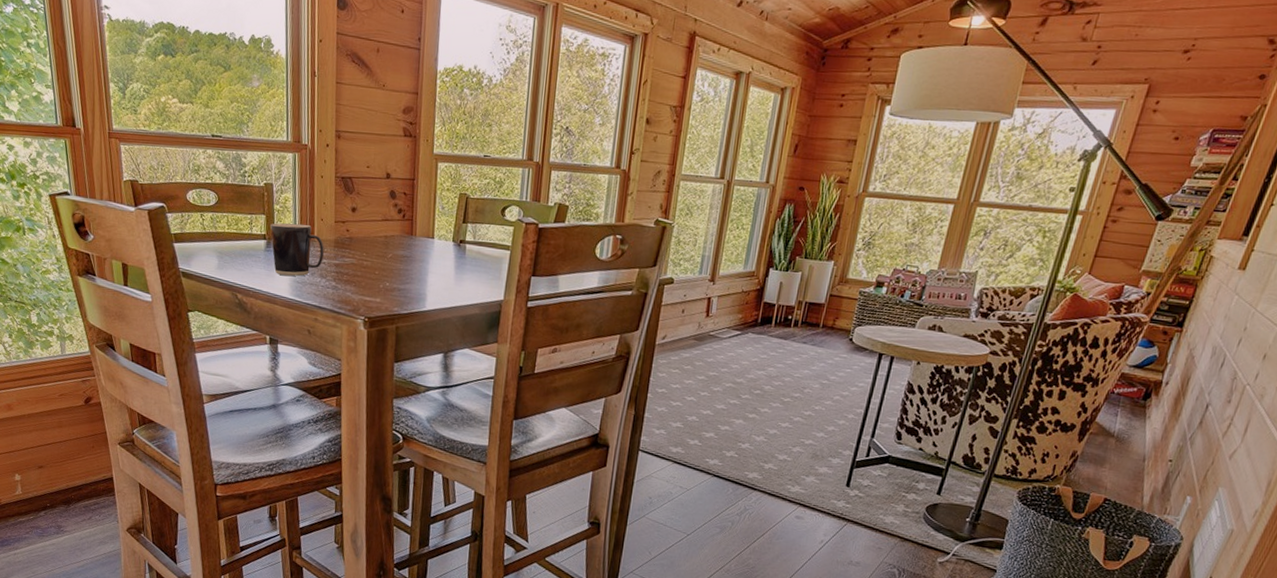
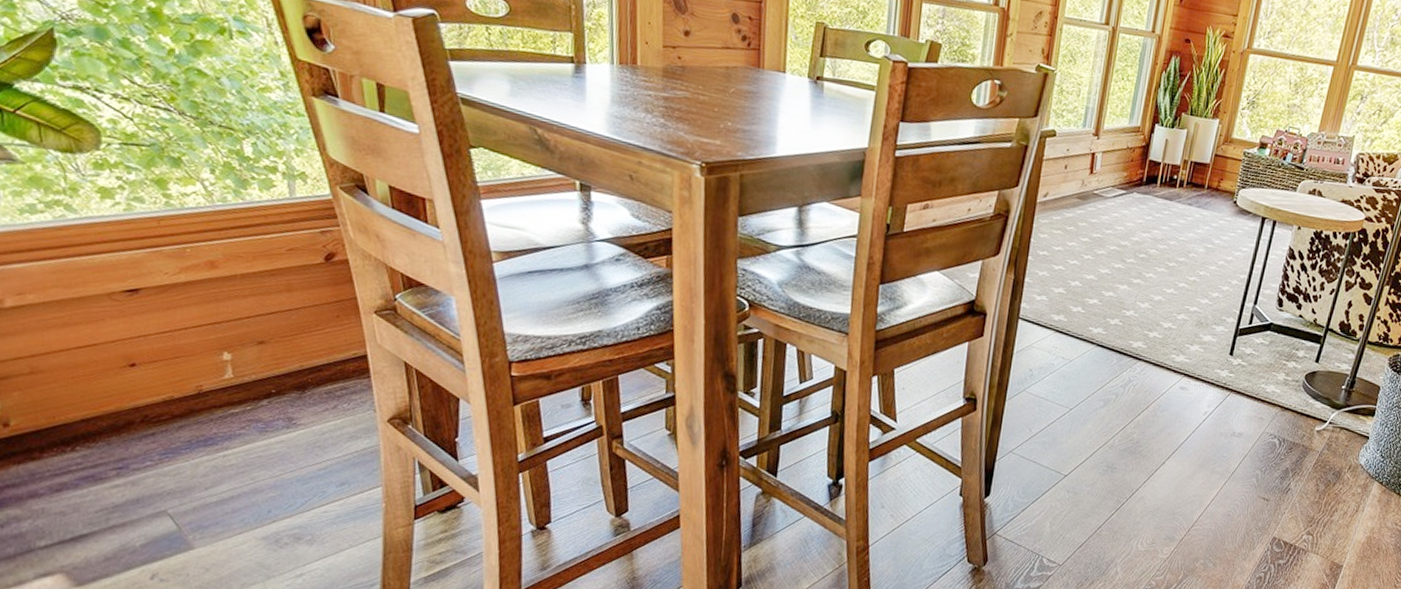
mug: present [270,223,324,276] -> none [579,43,650,110]

